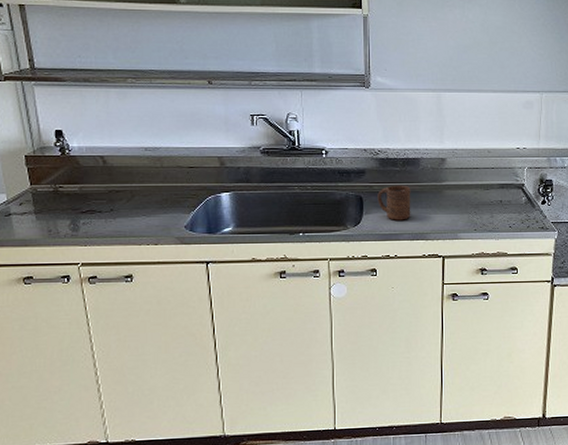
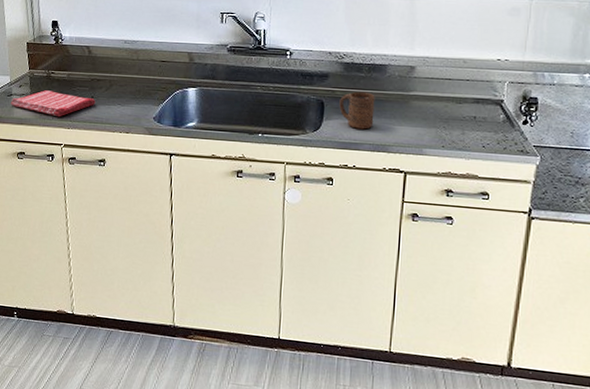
dish towel: none [9,206,116,235] -> present [10,90,96,117]

